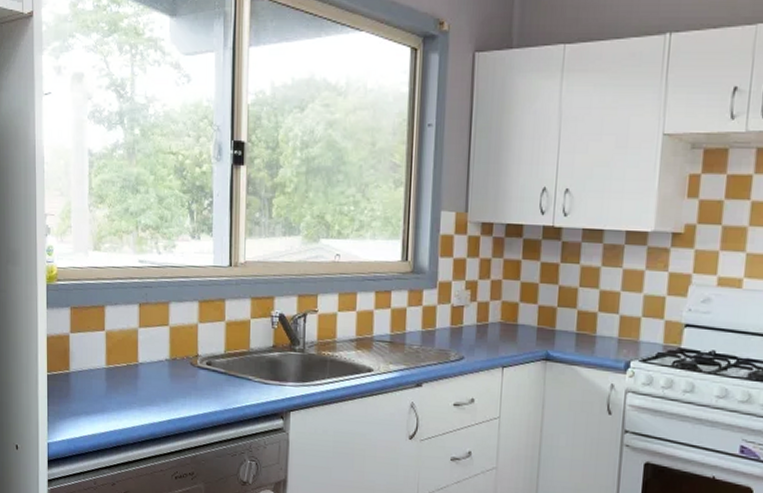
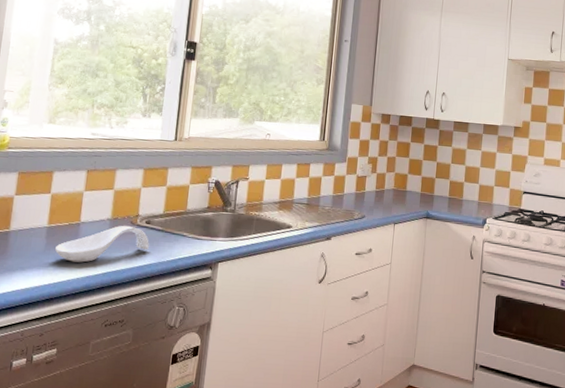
spoon rest: none [116,366,212,408] -> present [54,225,149,263]

